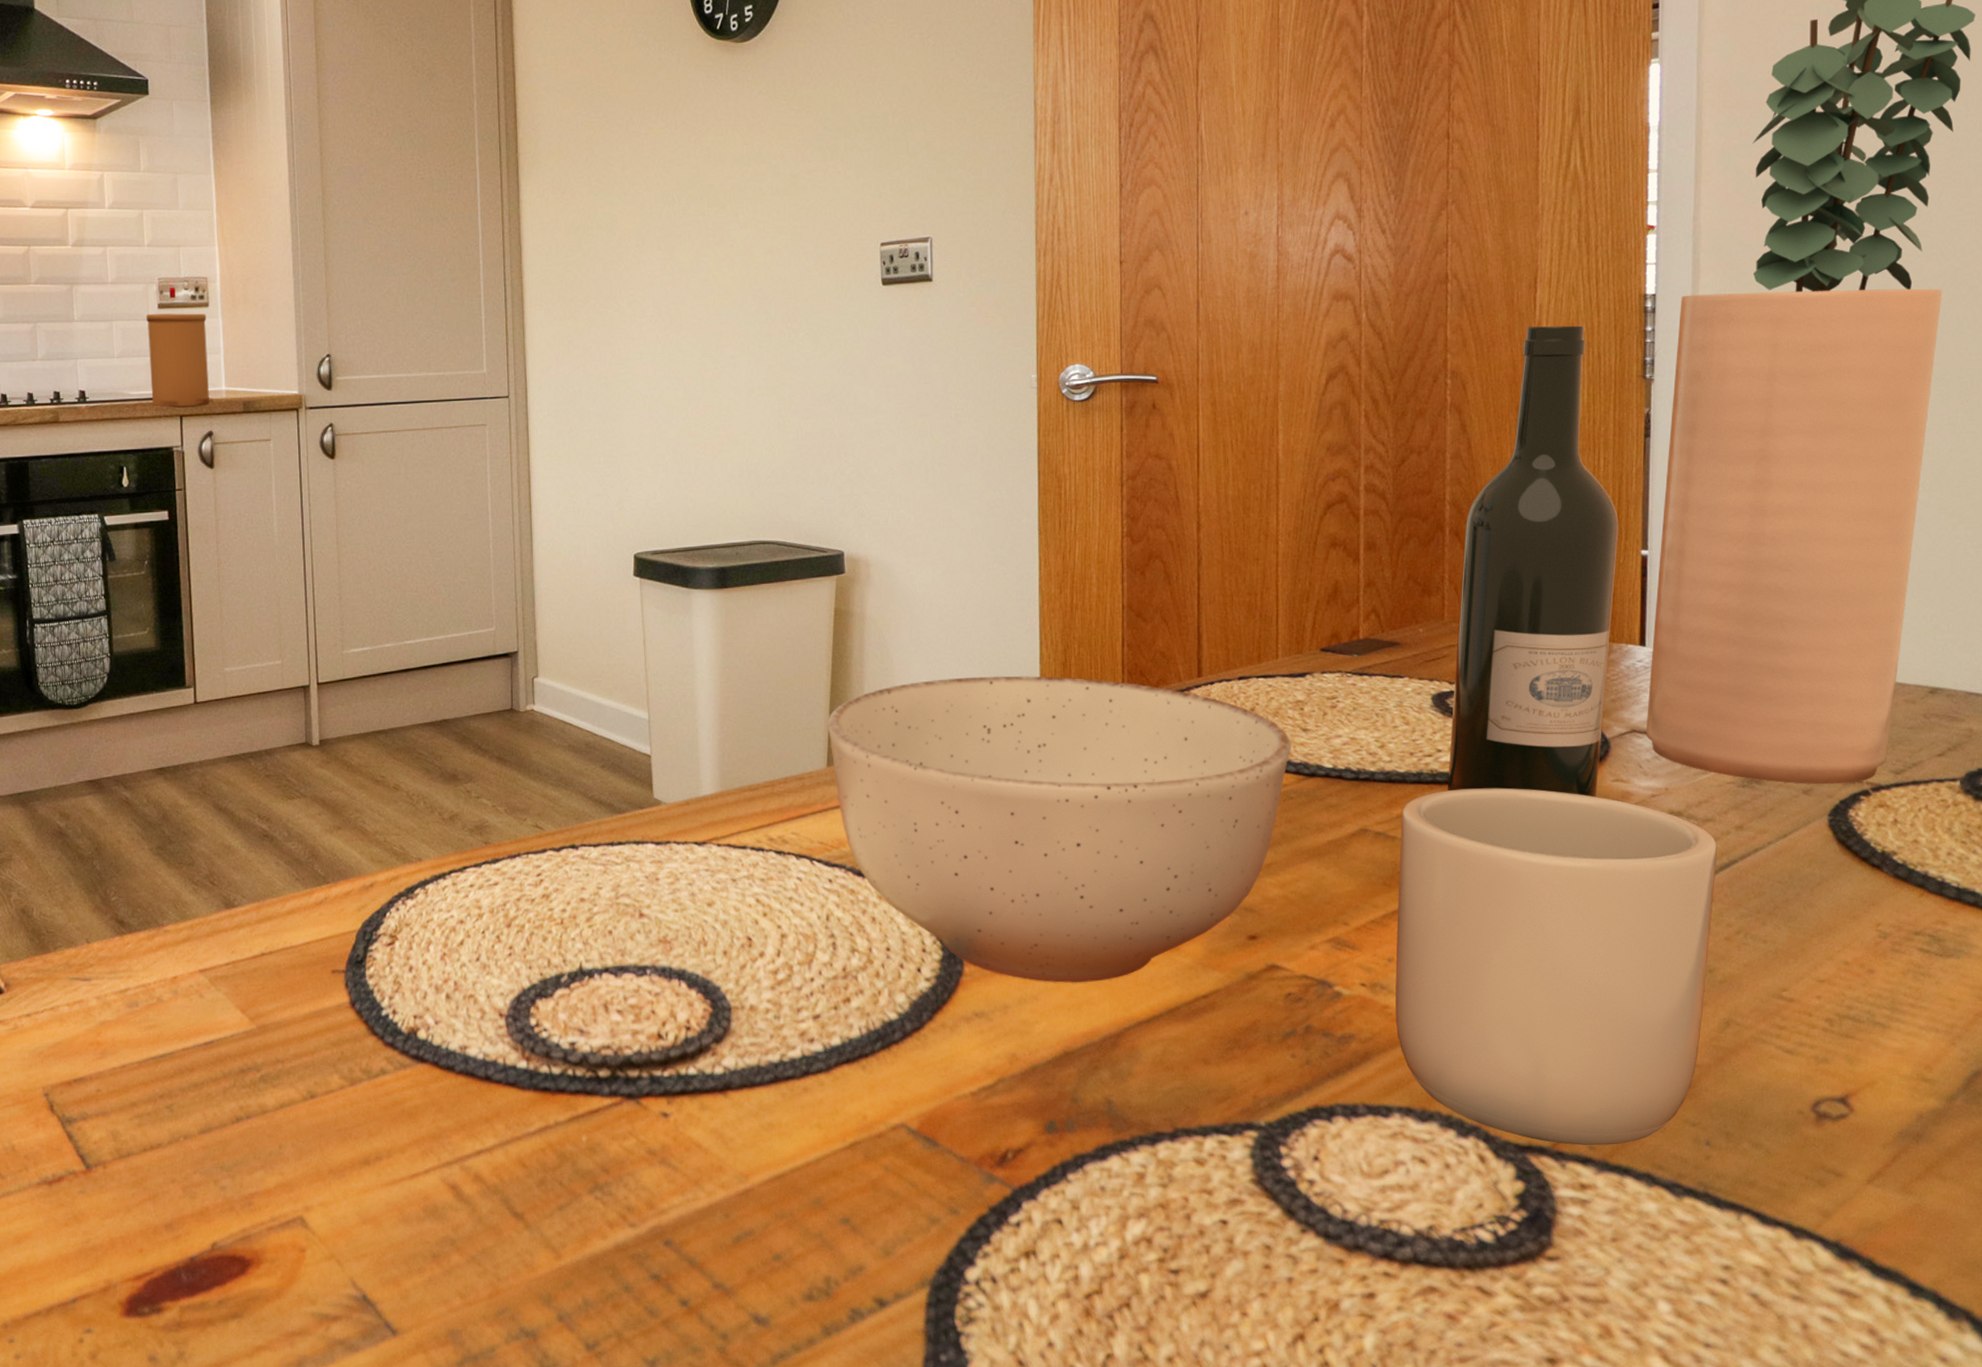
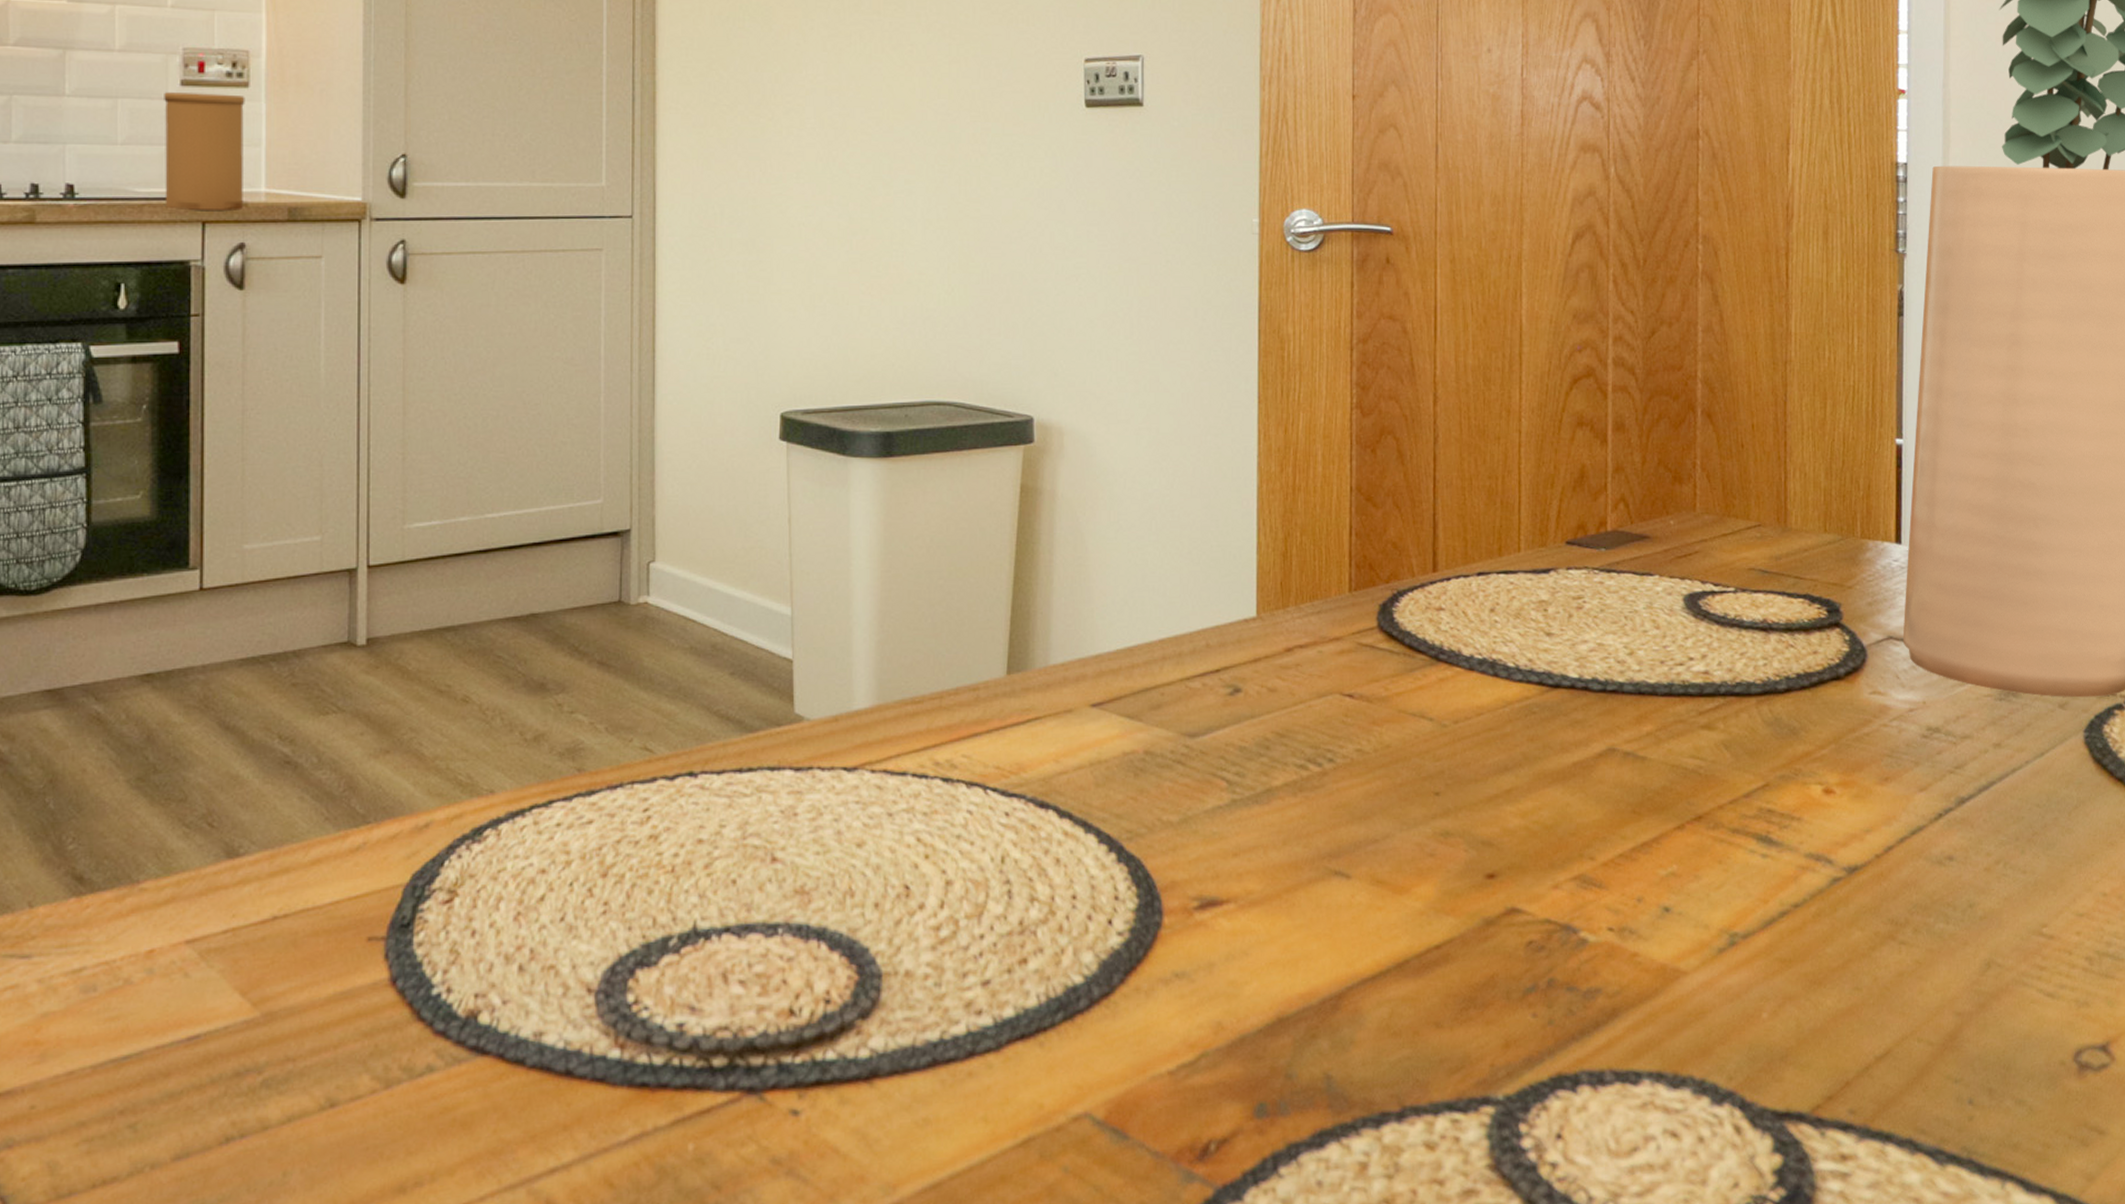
bowl: present [827,675,1291,984] -> none [1008,567,1534,935]
mug: present [1395,787,1717,1146] -> none [1645,701,1975,1110]
wine bottle: present [1447,325,1619,798] -> none [1699,191,1873,712]

